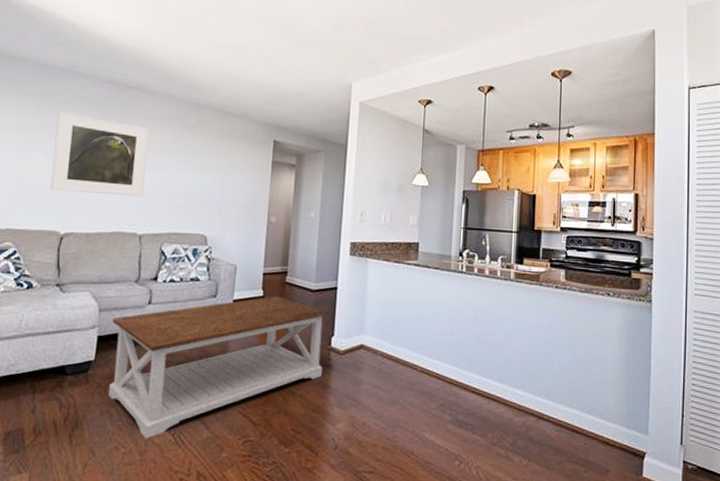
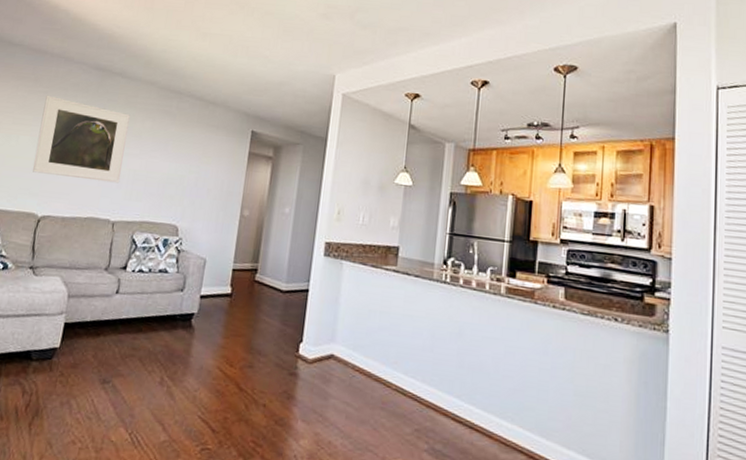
coffee table: present [108,296,329,439] -> none [70,294,298,436]

